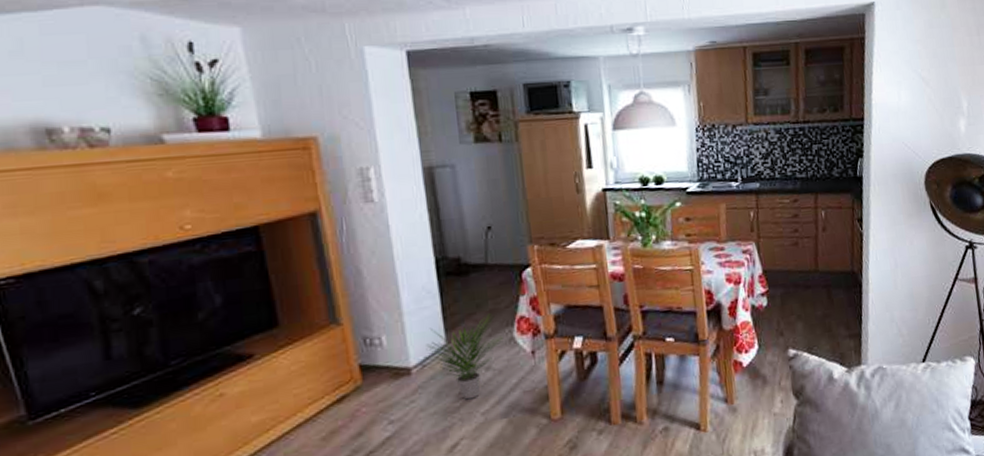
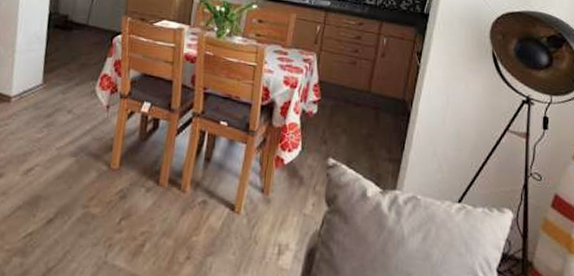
potted plant: present [426,313,503,400] -> none [26,66,87,134]

